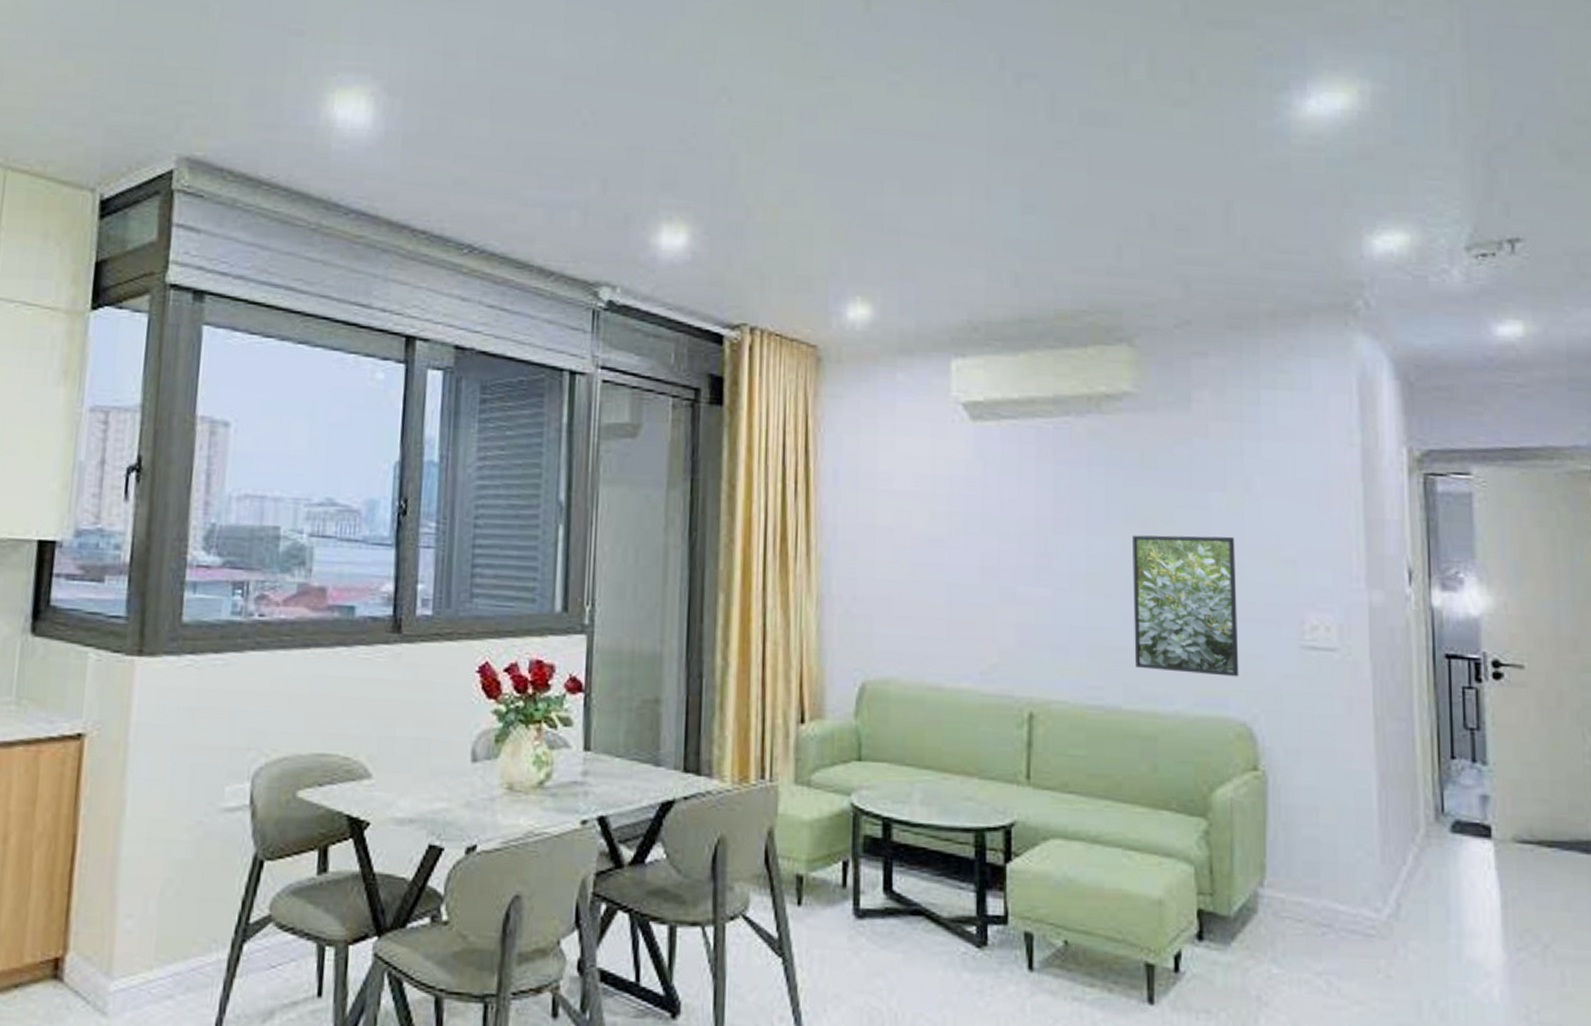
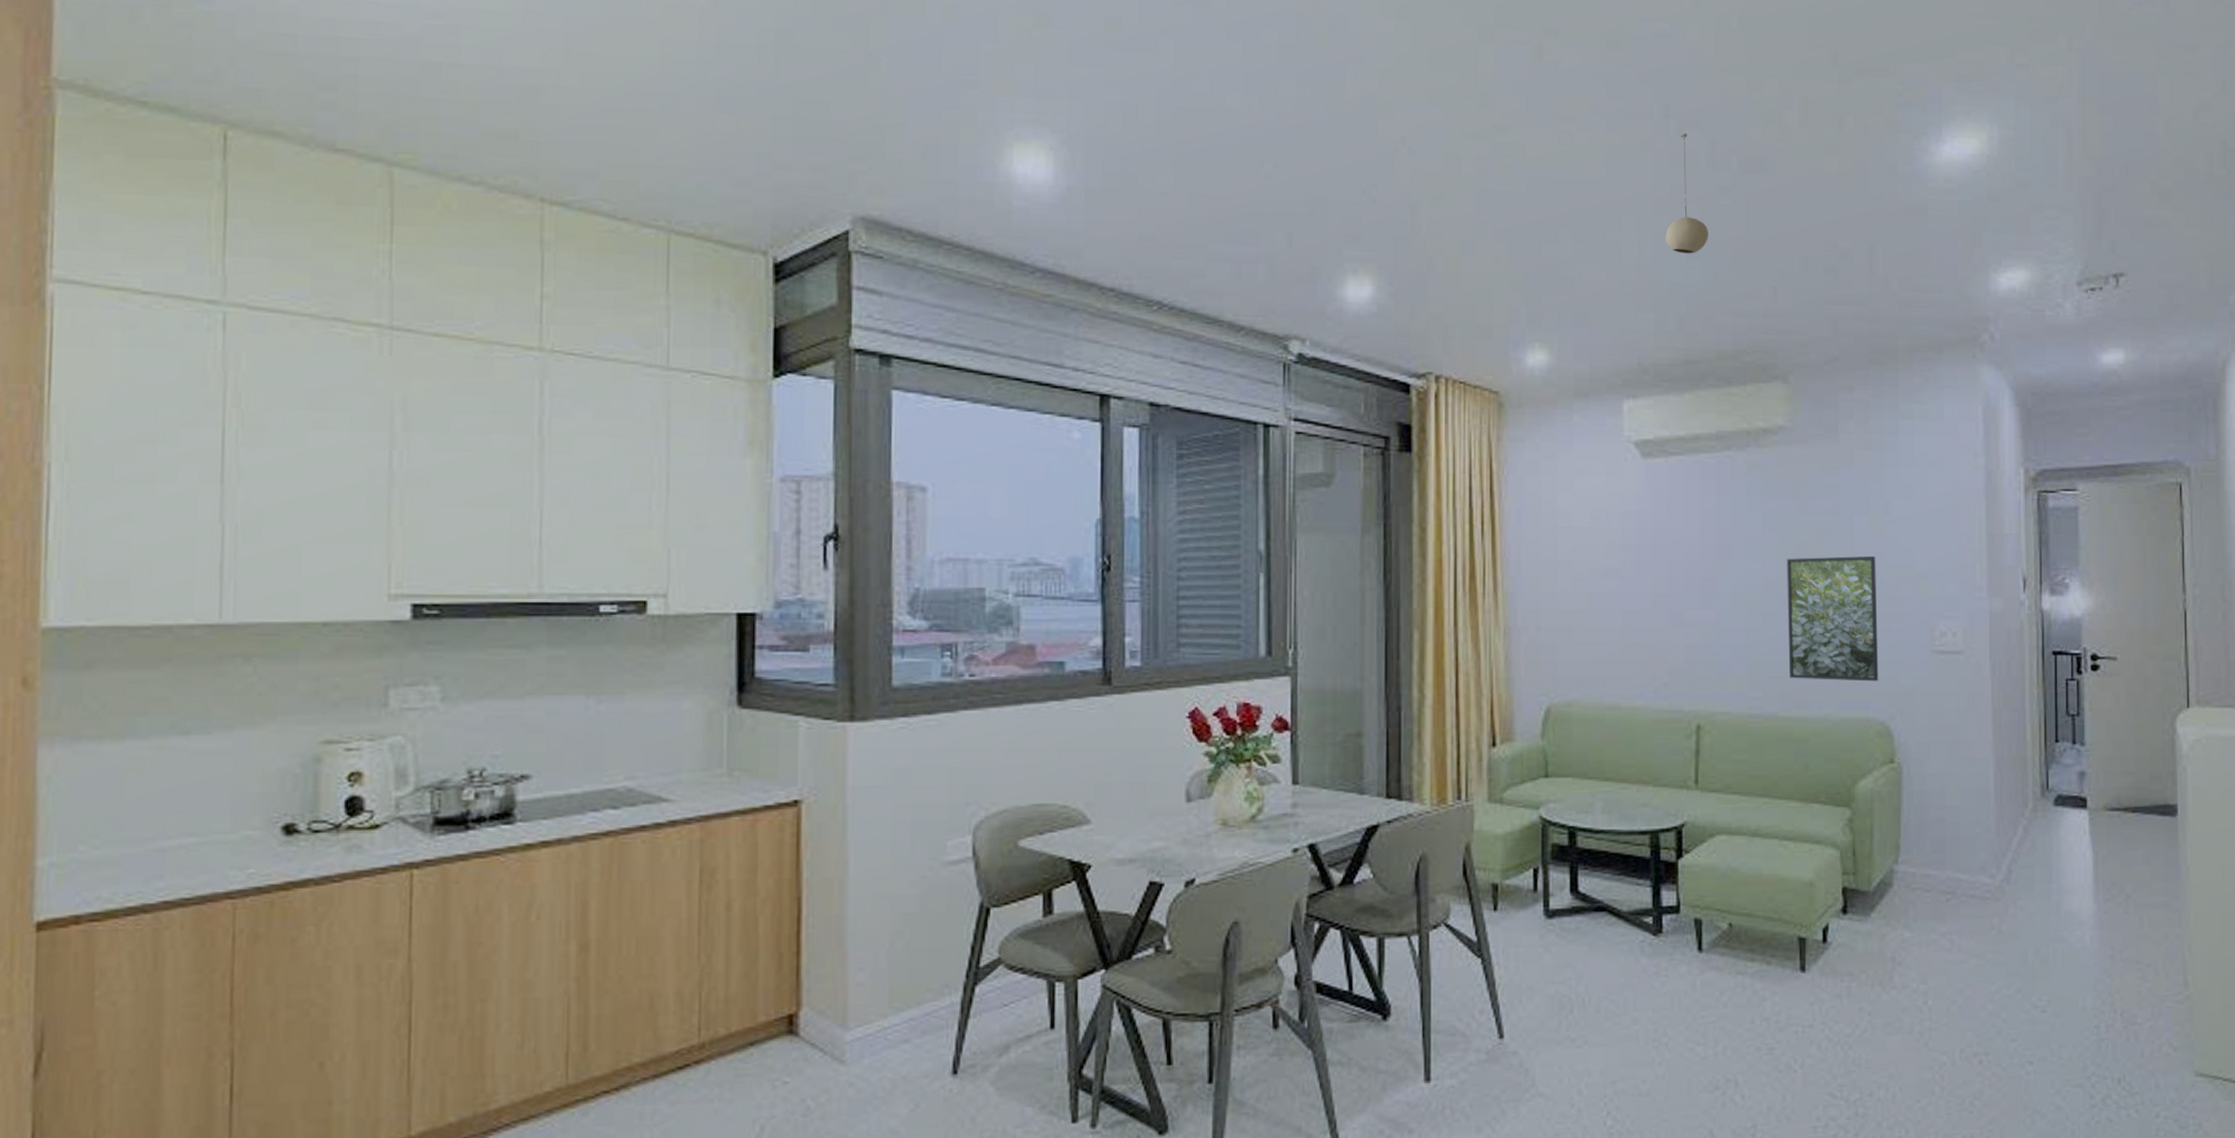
pendant light: none [1000,85,1046,209] -> present [1666,133,1708,254]

